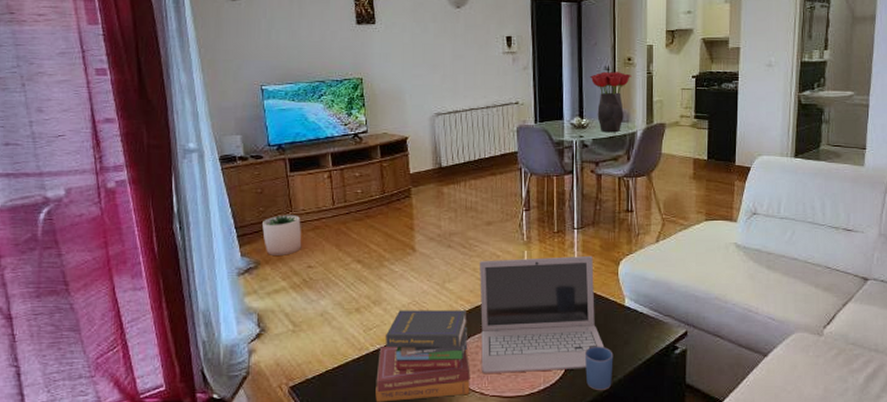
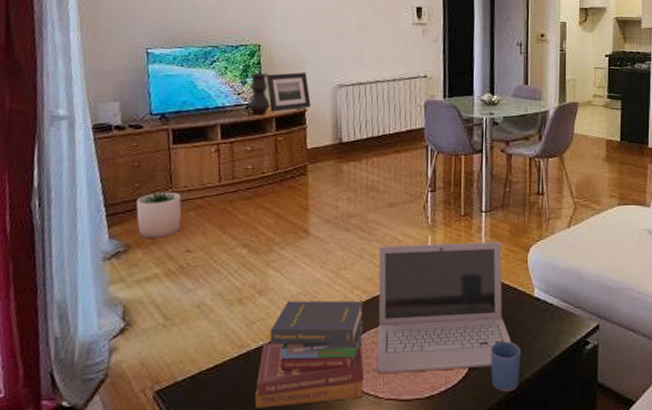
vase: none [354,104,374,144] -> present [248,72,270,115]
picture frame: none [370,102,412,140] -> present [266,72,312,112]
bouquet: present [590,72,632,133] -> none [502,47,545,111]

